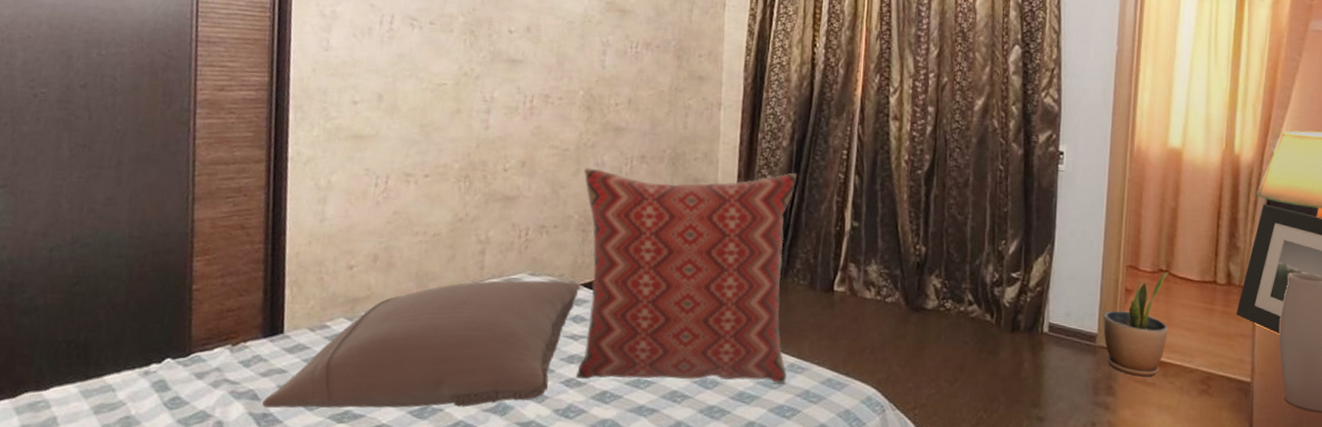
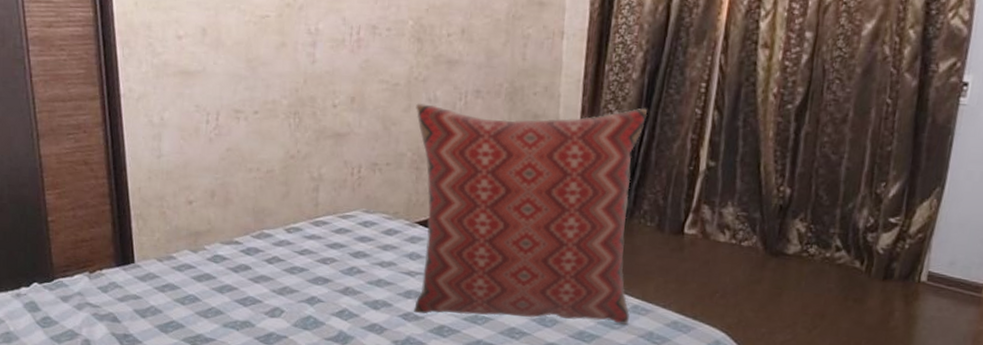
pillow: present [261,280,581,409] -> none [122,216,416,336]

